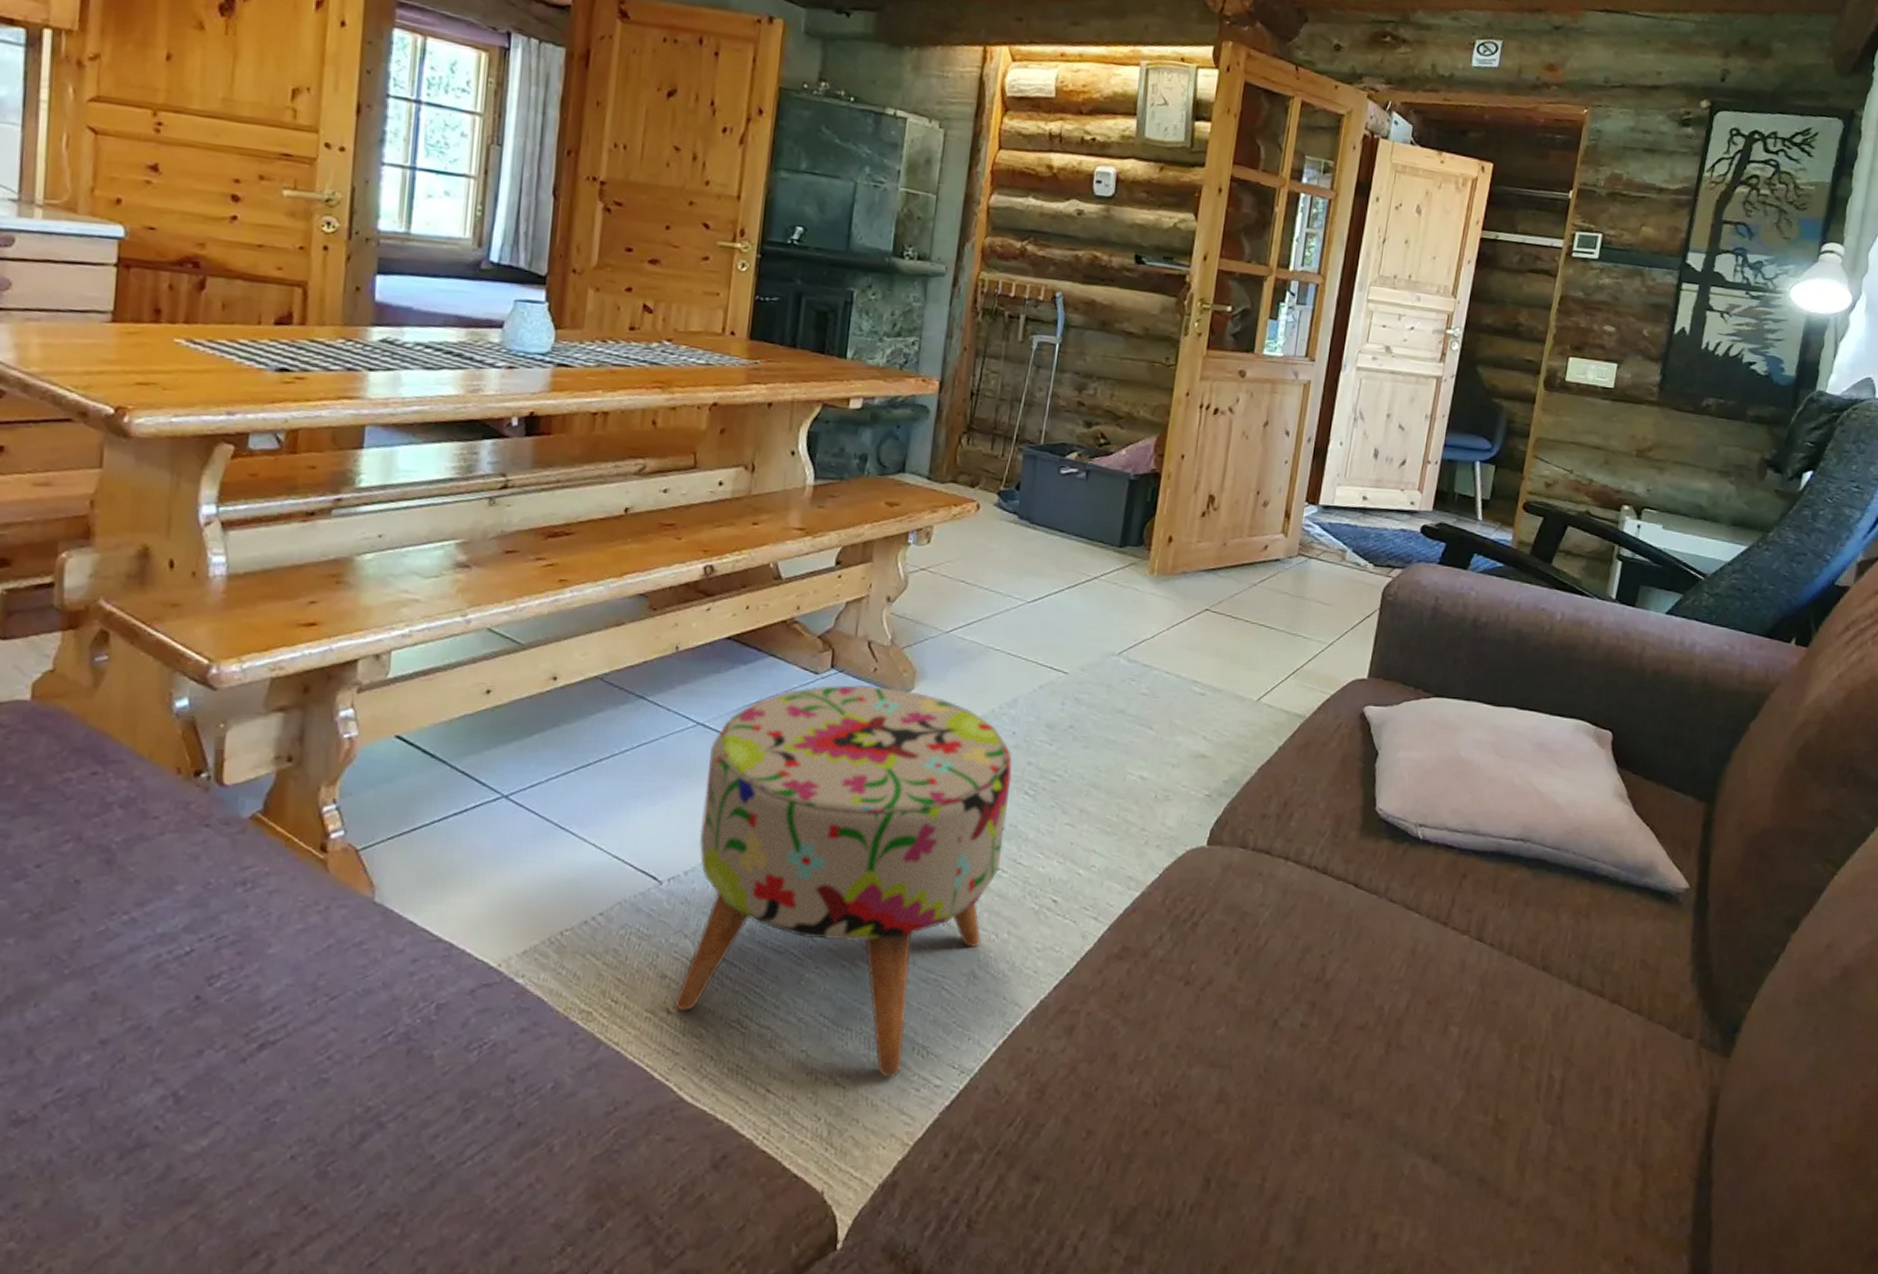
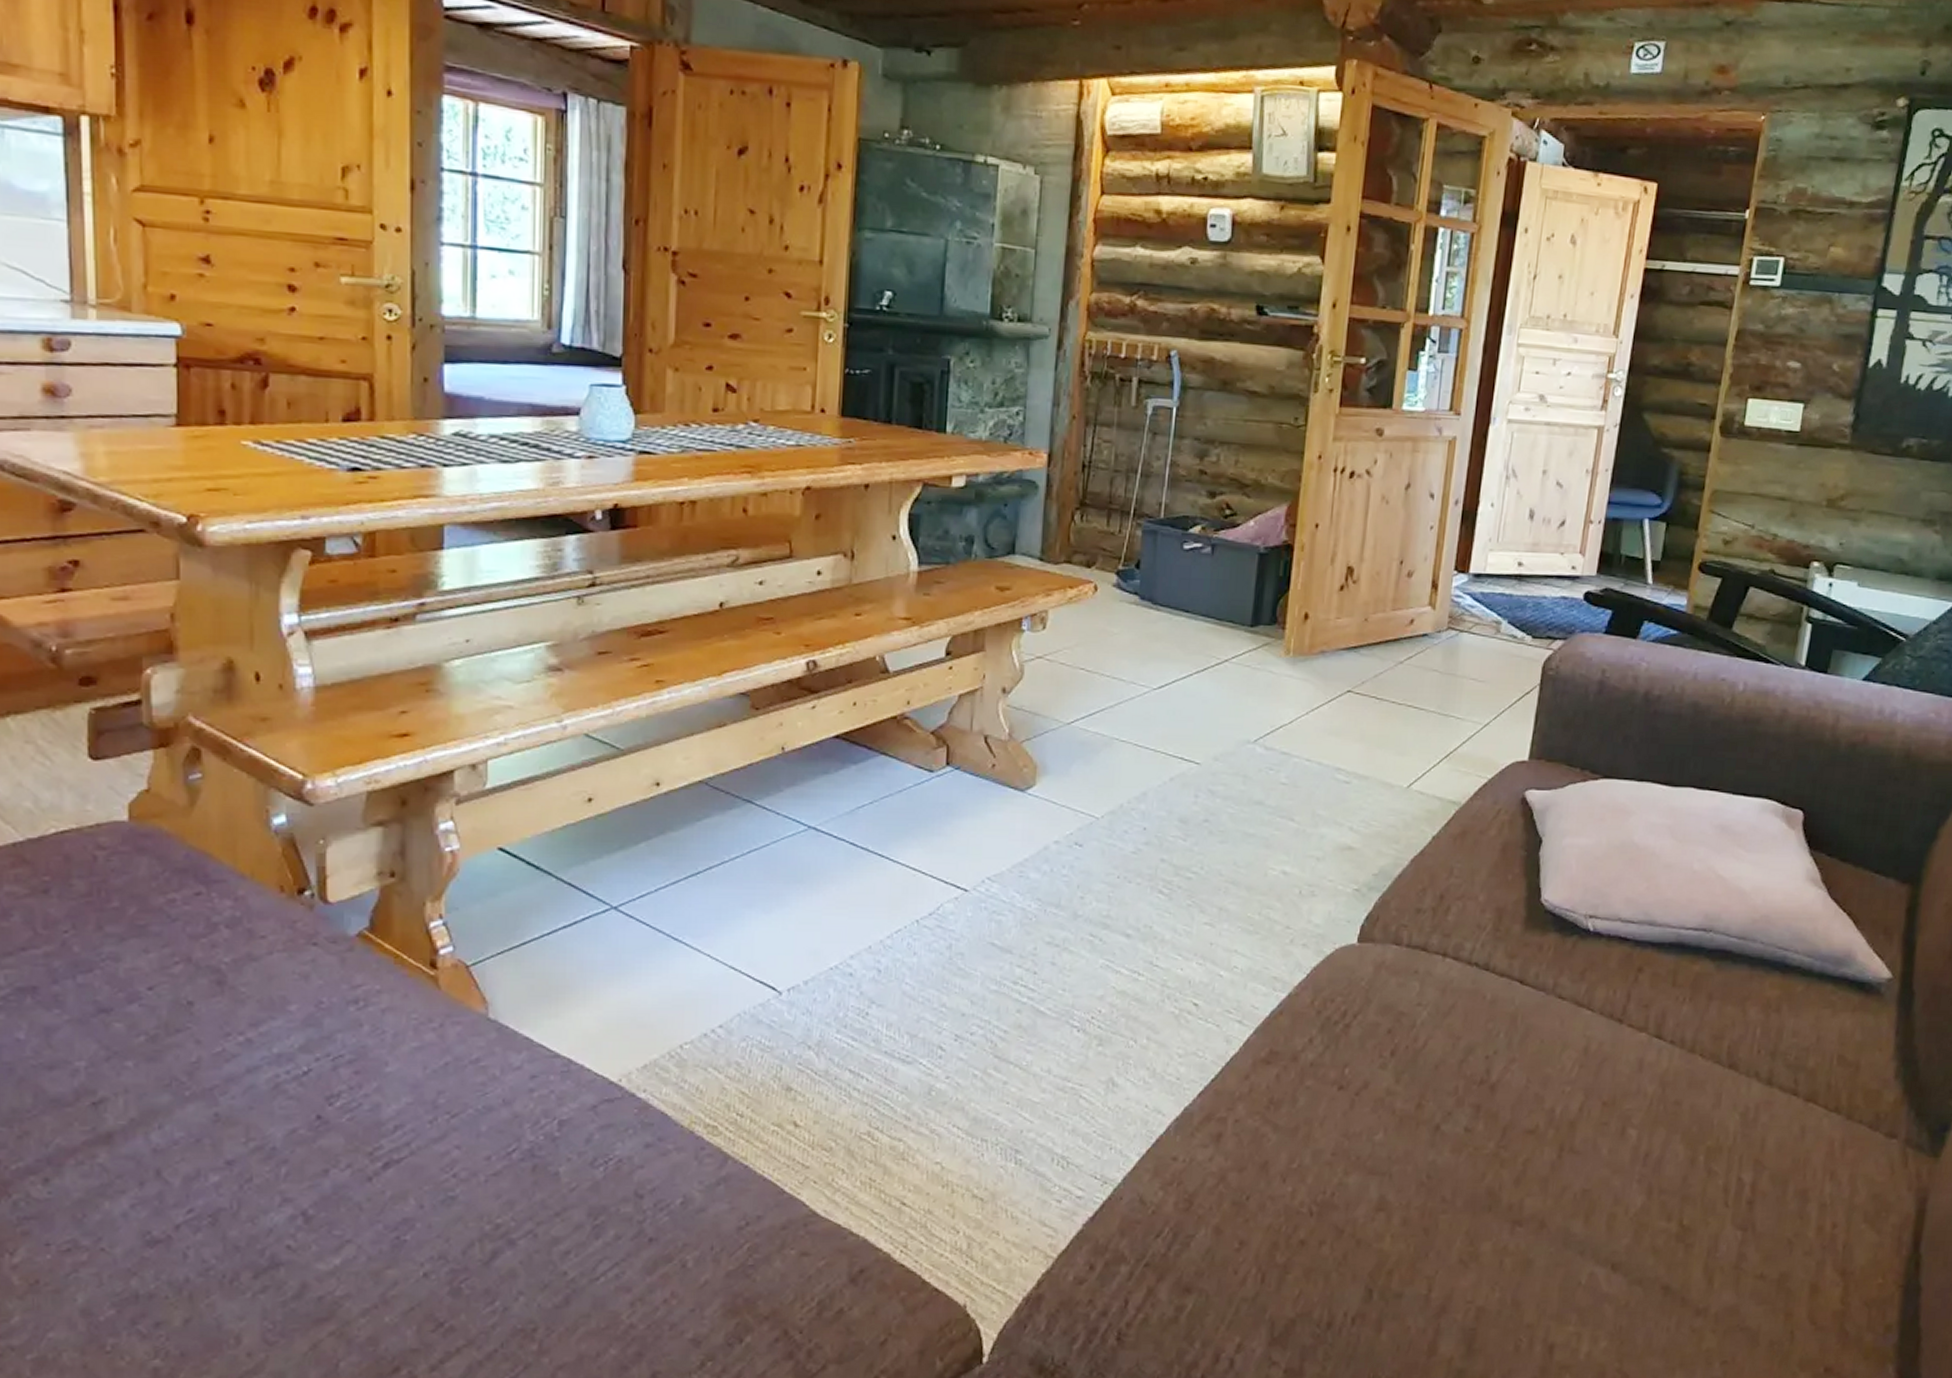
ottoman: present [674,684,1012,1078] -> none [802,782,1144,1190]

